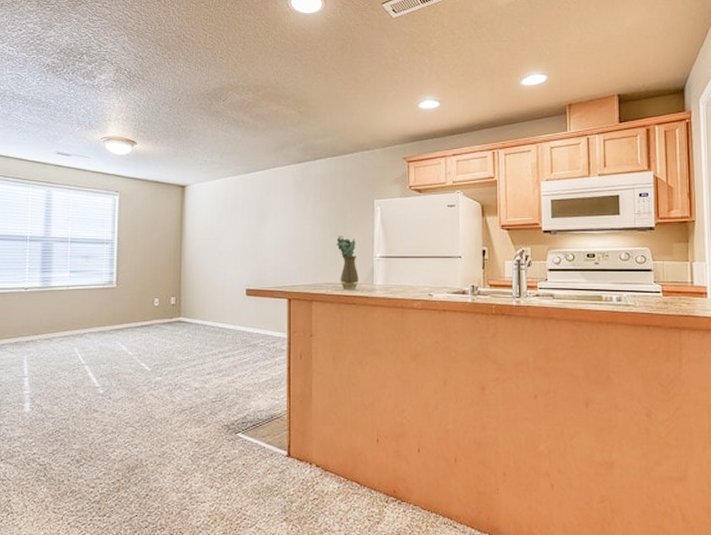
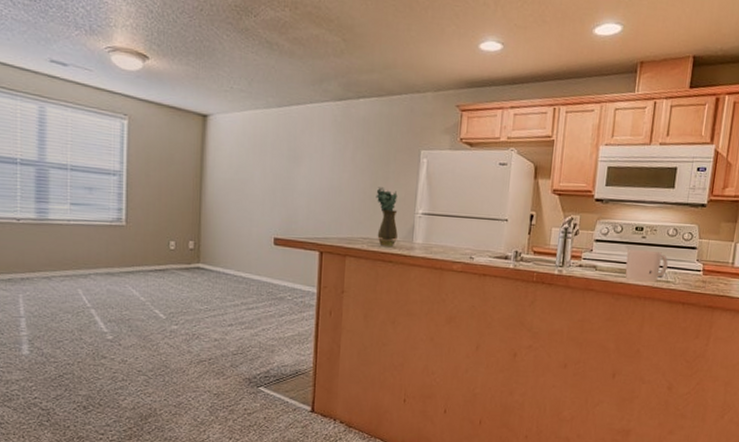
mug: none [582,275,625,308] -> present [625,248,668,284]

